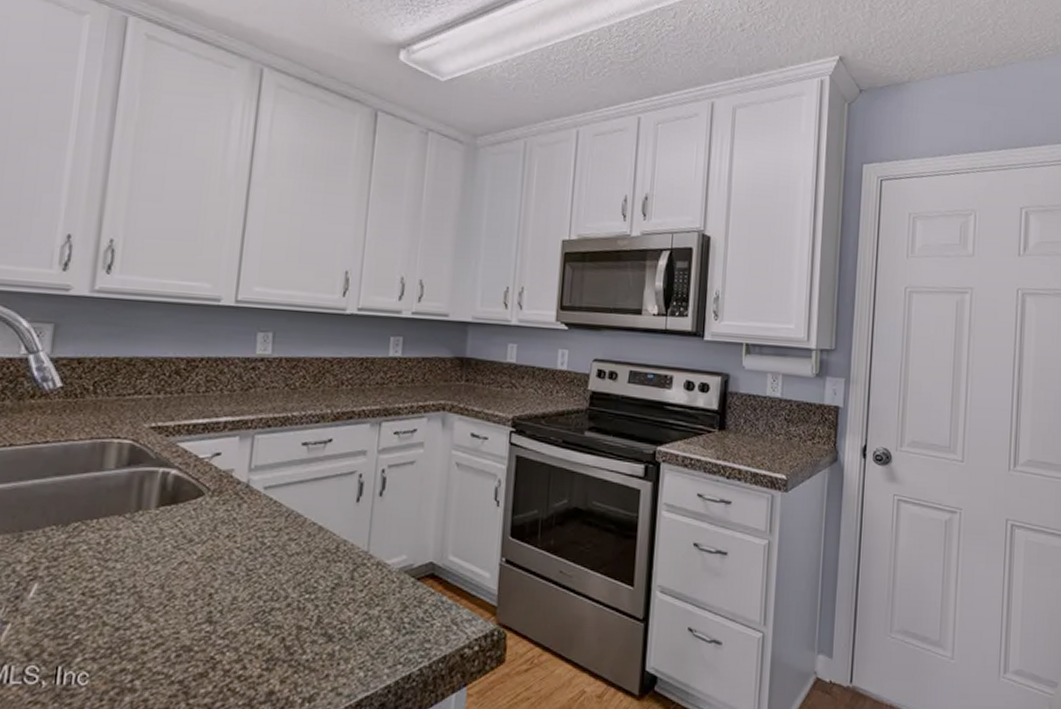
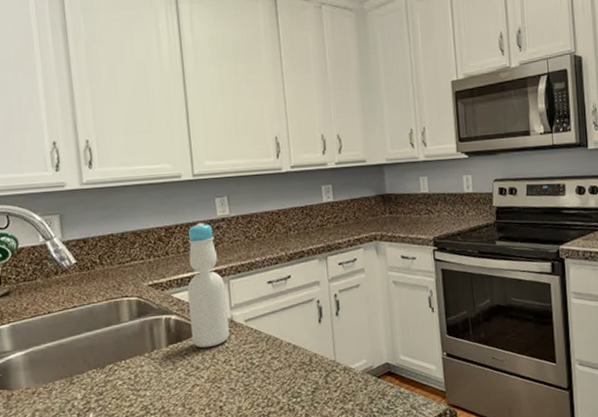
bottle: none [191,359,248,516] -> present [187,223,230,348]

